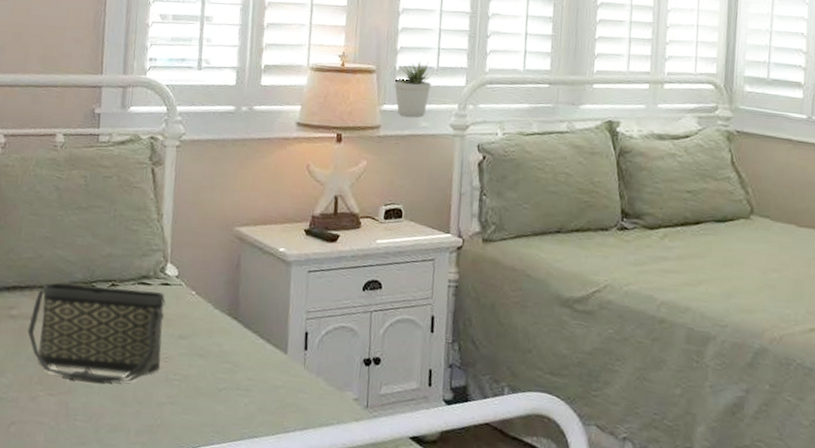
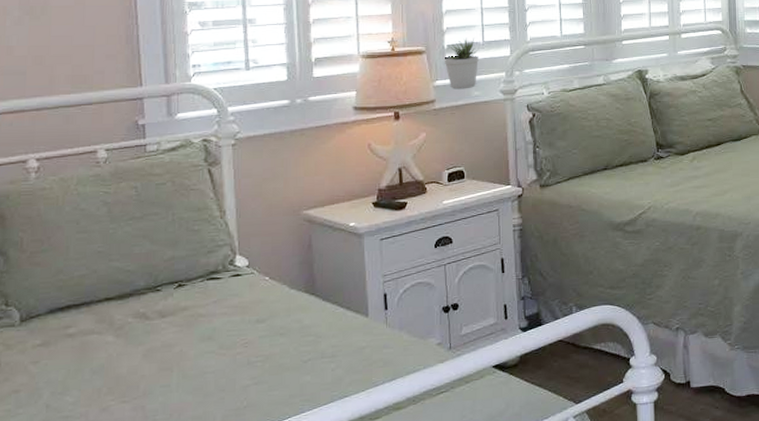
handbag: present [27,282,166,383] -> none [90,284,241,383]

